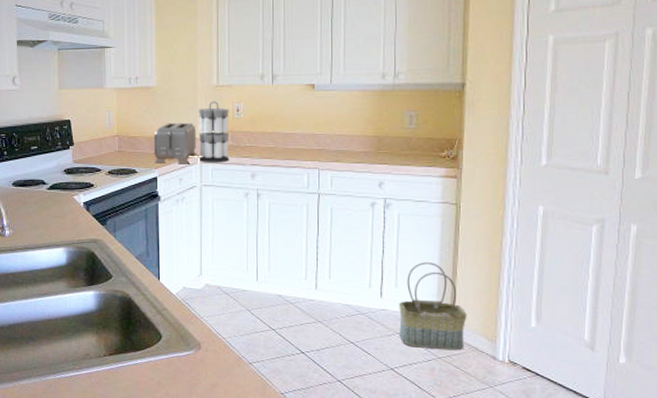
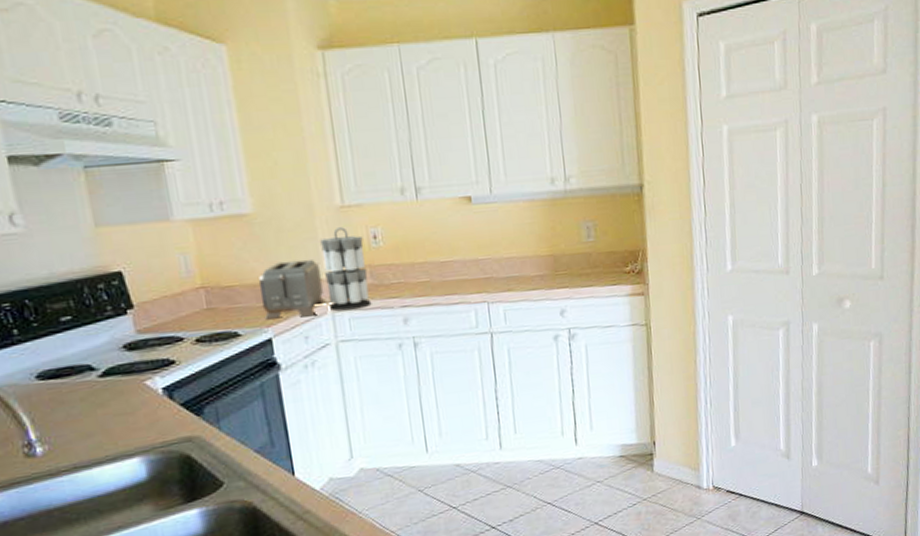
basket: present [399,262,467,350] -> none [596,394,669,494]

